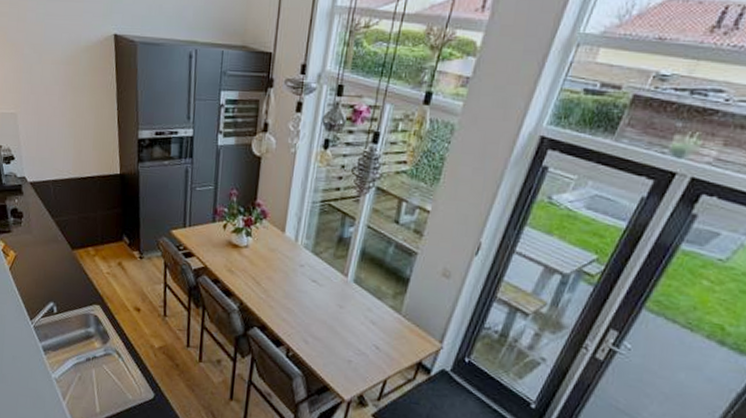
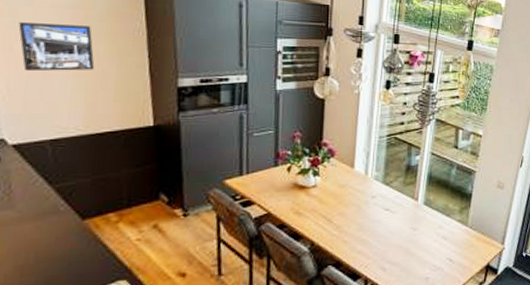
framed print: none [32,78,80,121] -> present [18,22,95,72]

